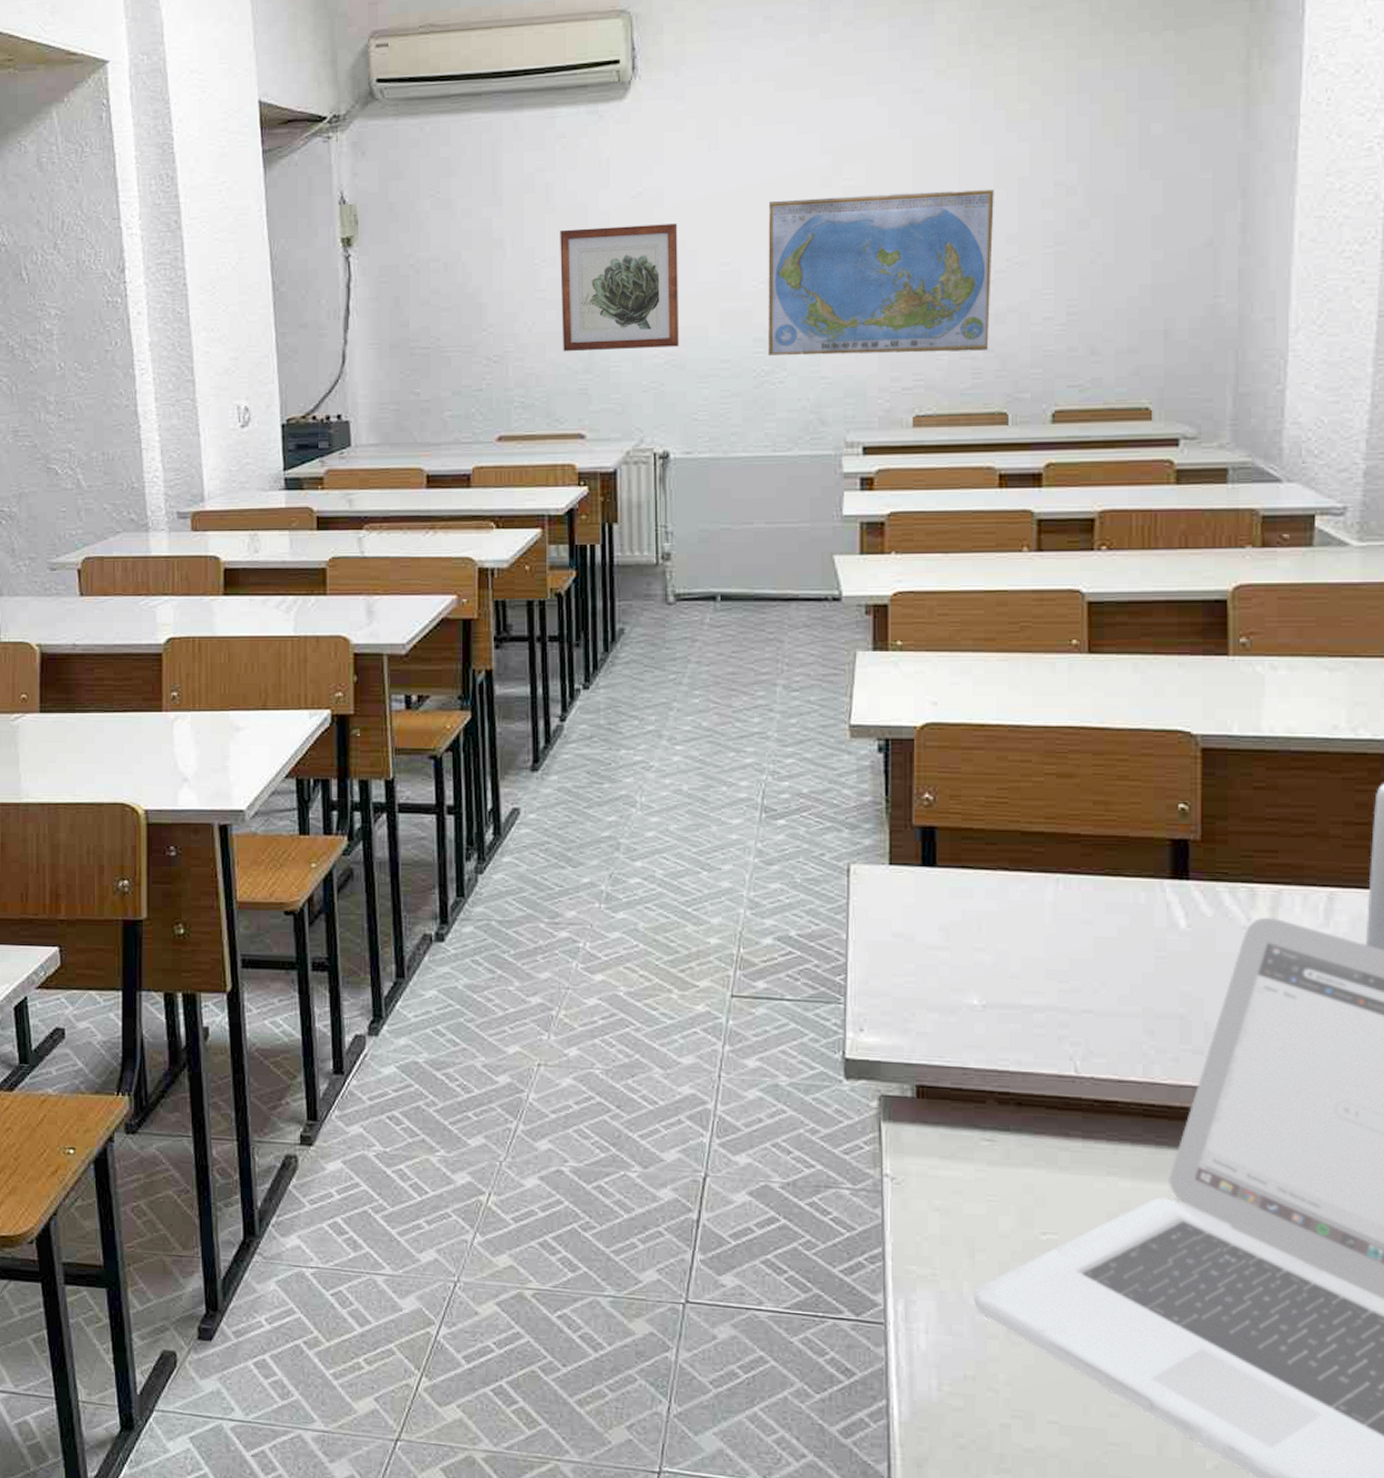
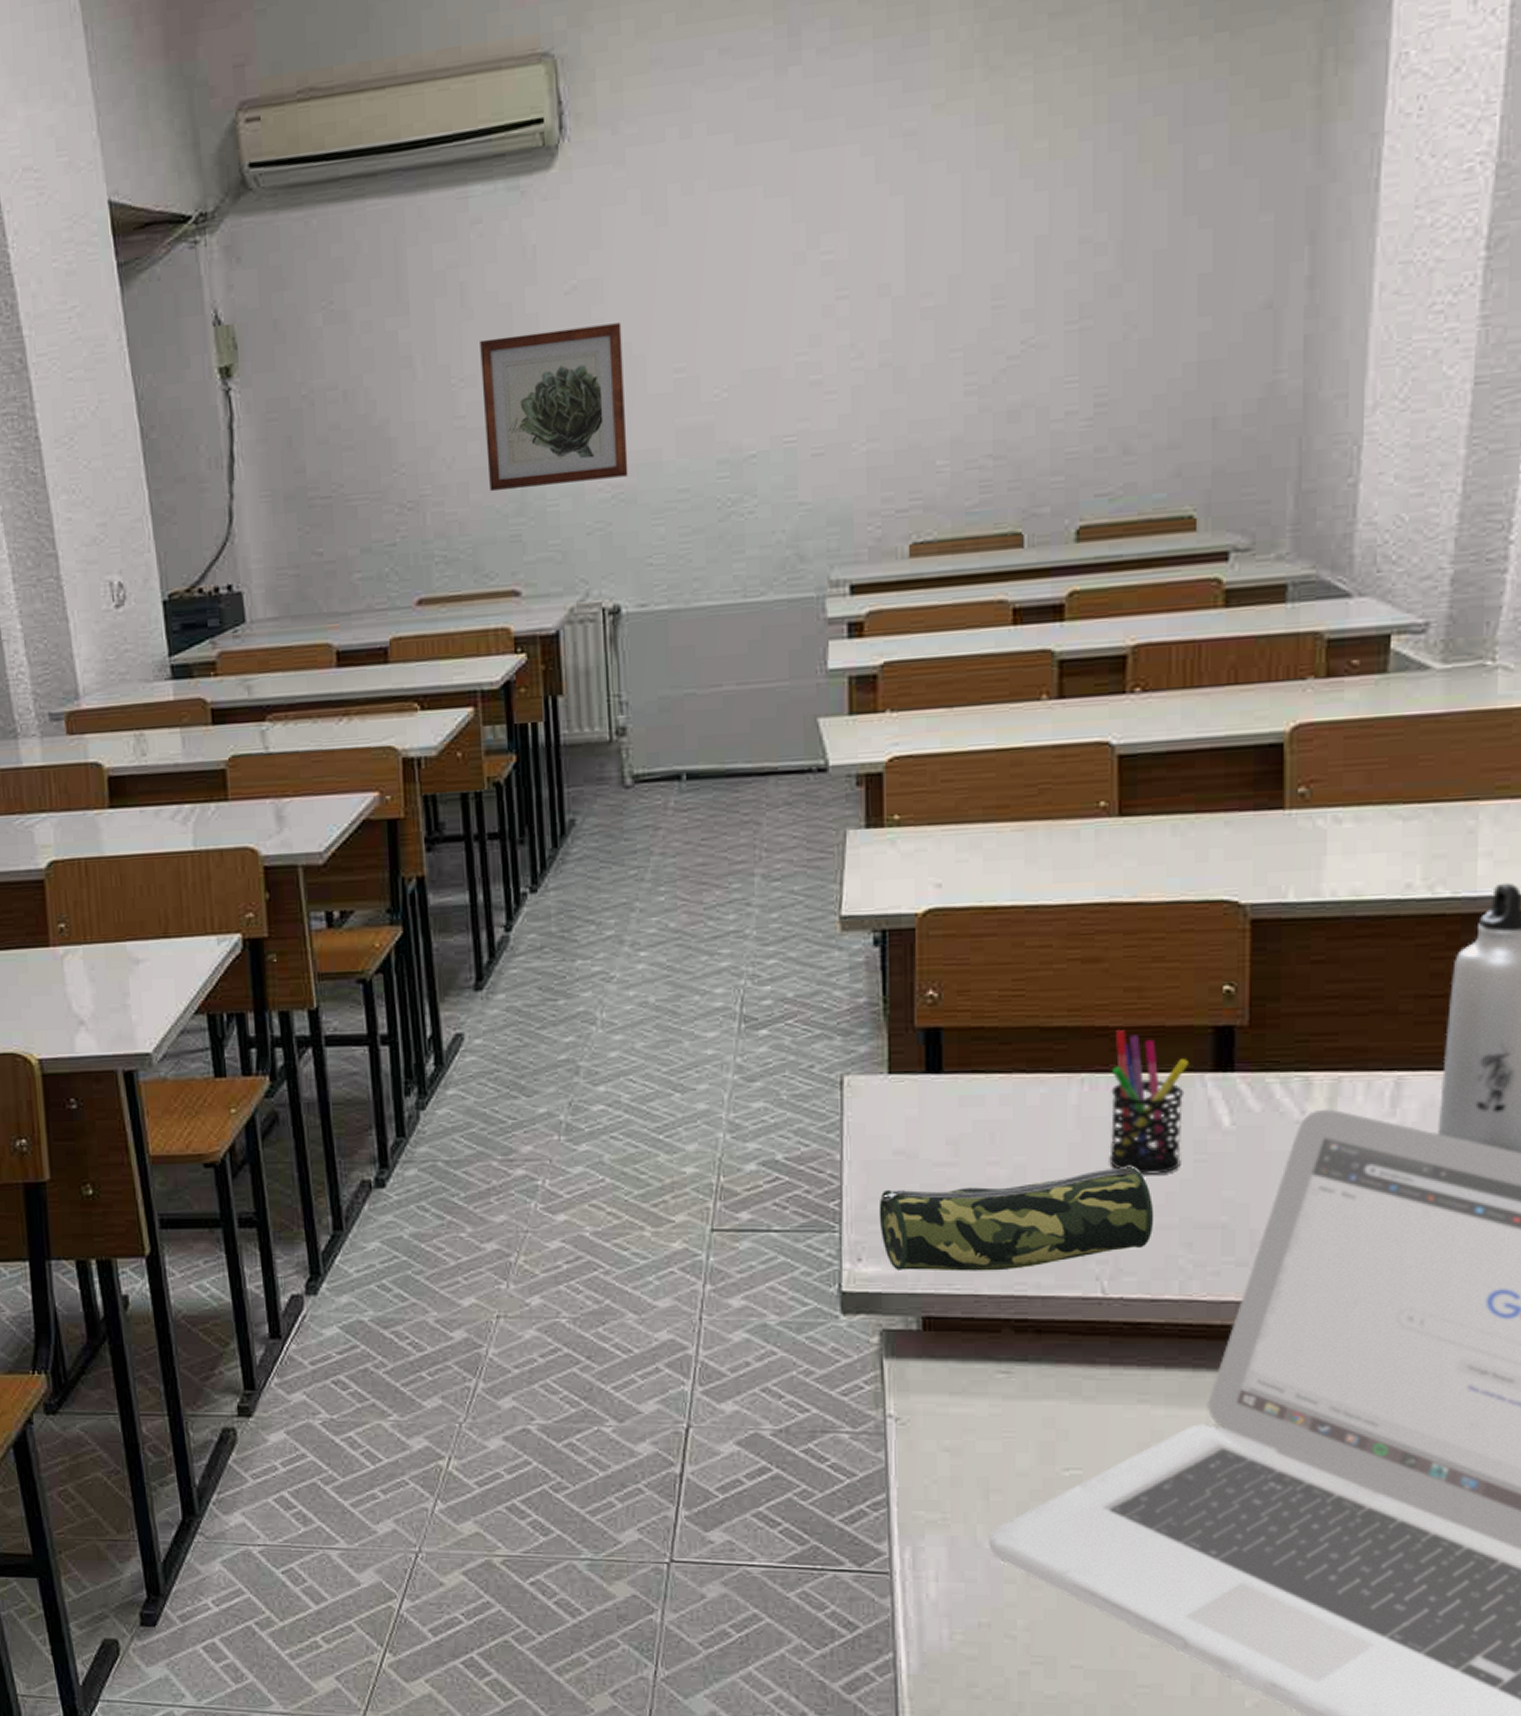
world map: present [768,189,994,356] -> none [730,254,1006,480]
pencil case: none [879,959,1121,1047] -> present [878,1167,1154,1271]
pen holder: none [1081,836,1149,968] -> present [1109,1029,1188,1175]

